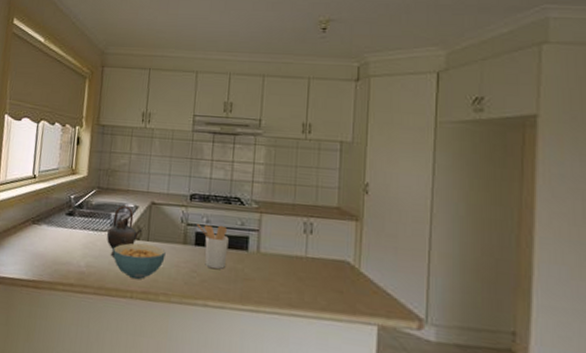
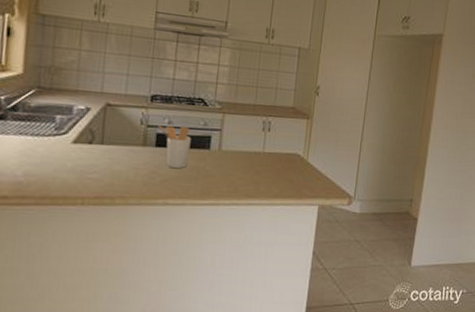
teapot: present [106,205,143,257] -> none [50,107,96,164]
cereal bowl: present [112,243,166,280] -> none [58,147,123,185]

